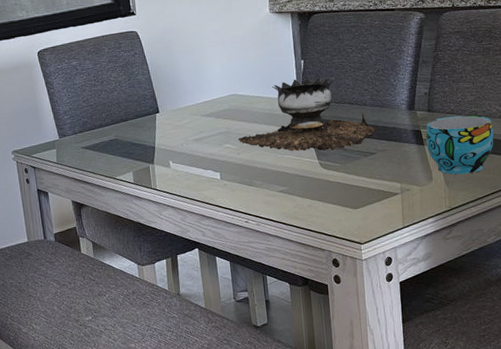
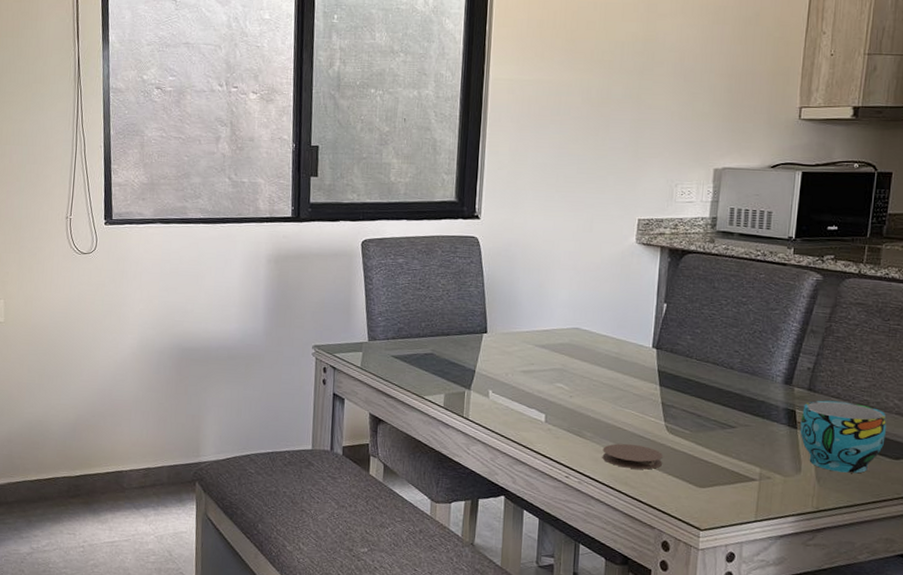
brazier: present [238,76,377,151] -> none [573,323,743,414]
coaster: none [272,183,322,205] -> present [602,443,664,470]

